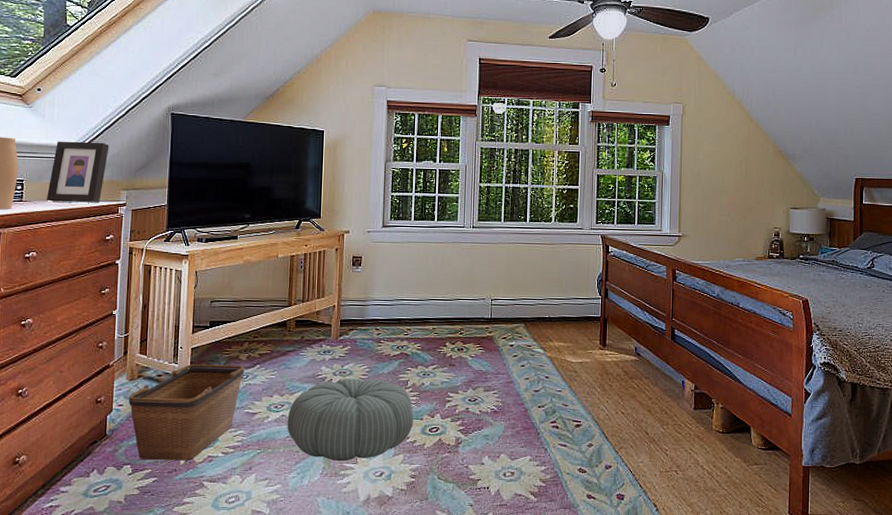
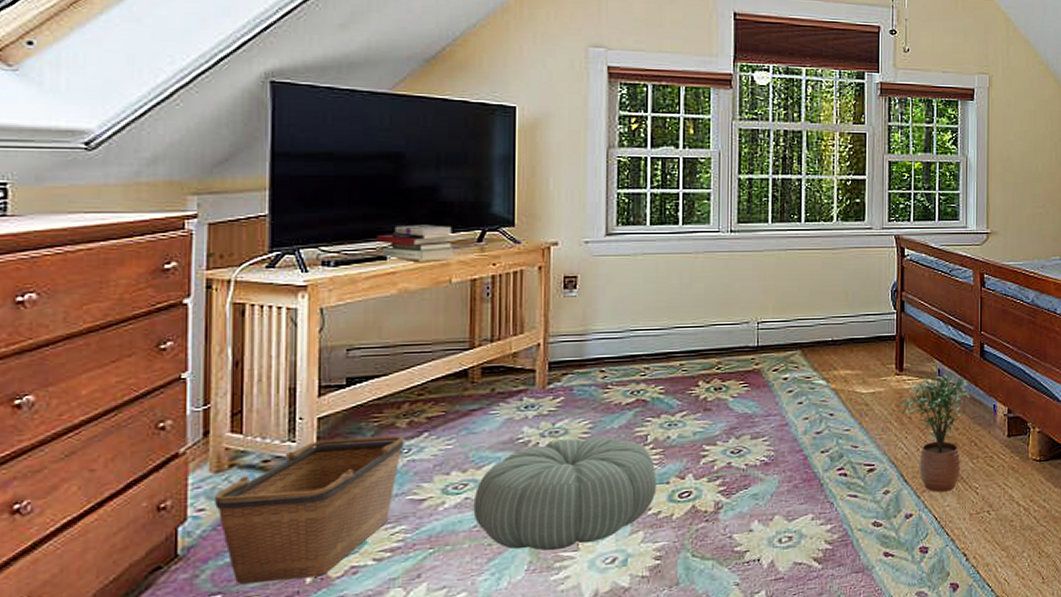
picture frame: present [47,141,109,203] -> none [53,122,164,215]
books: none [231,215,280,242] -> present [376,224,454,263]
potted plant: none [601,351,665,450] -> present [898,373,973,492]

